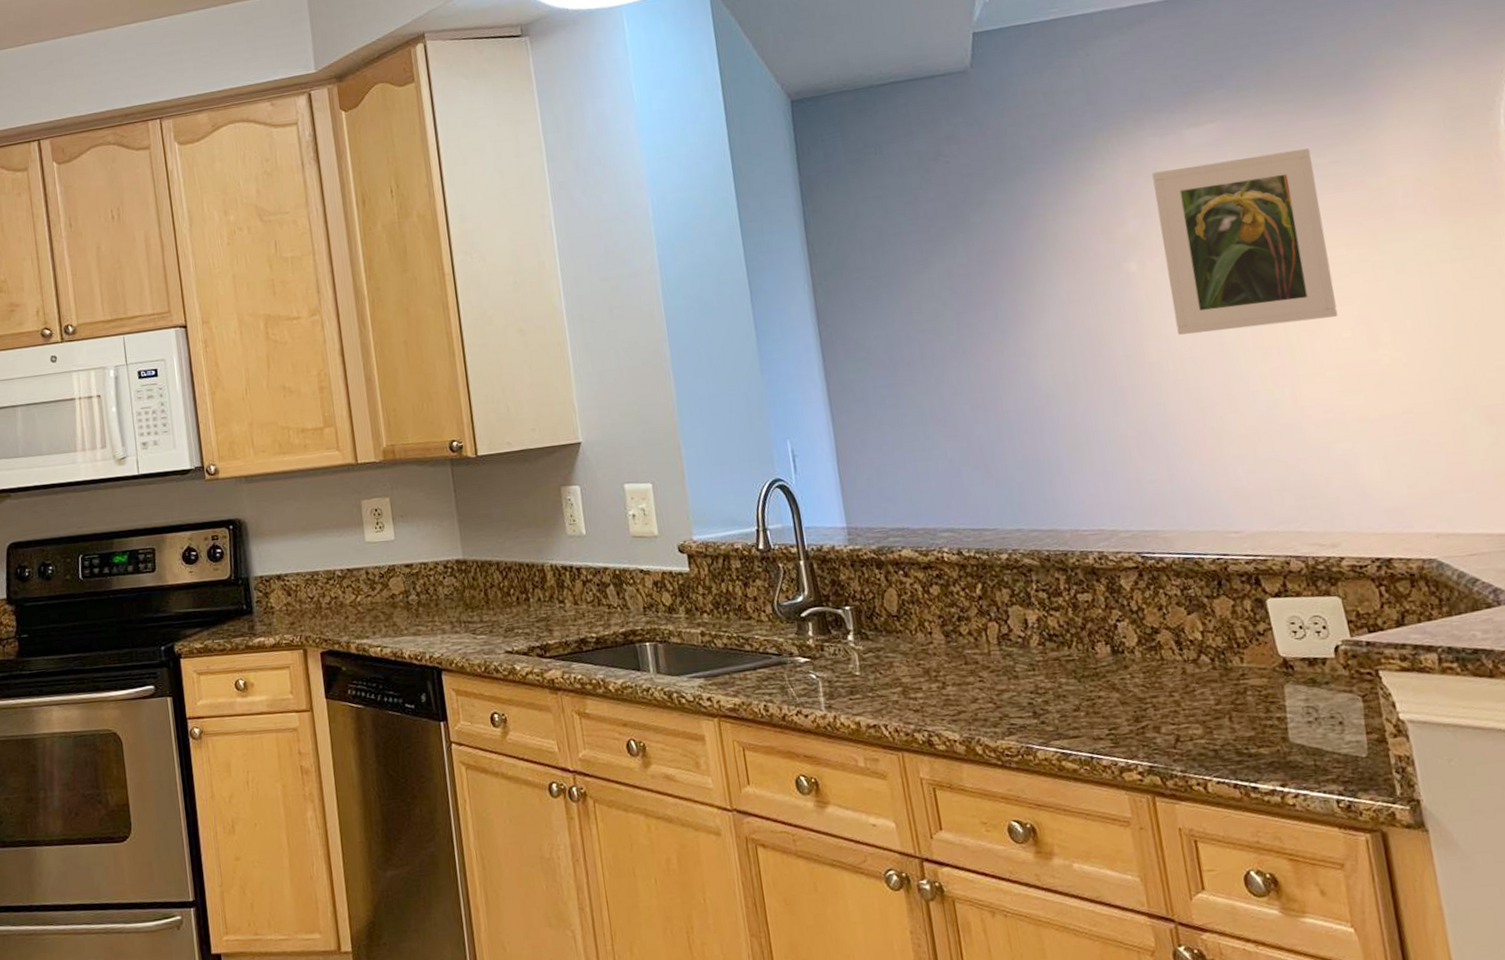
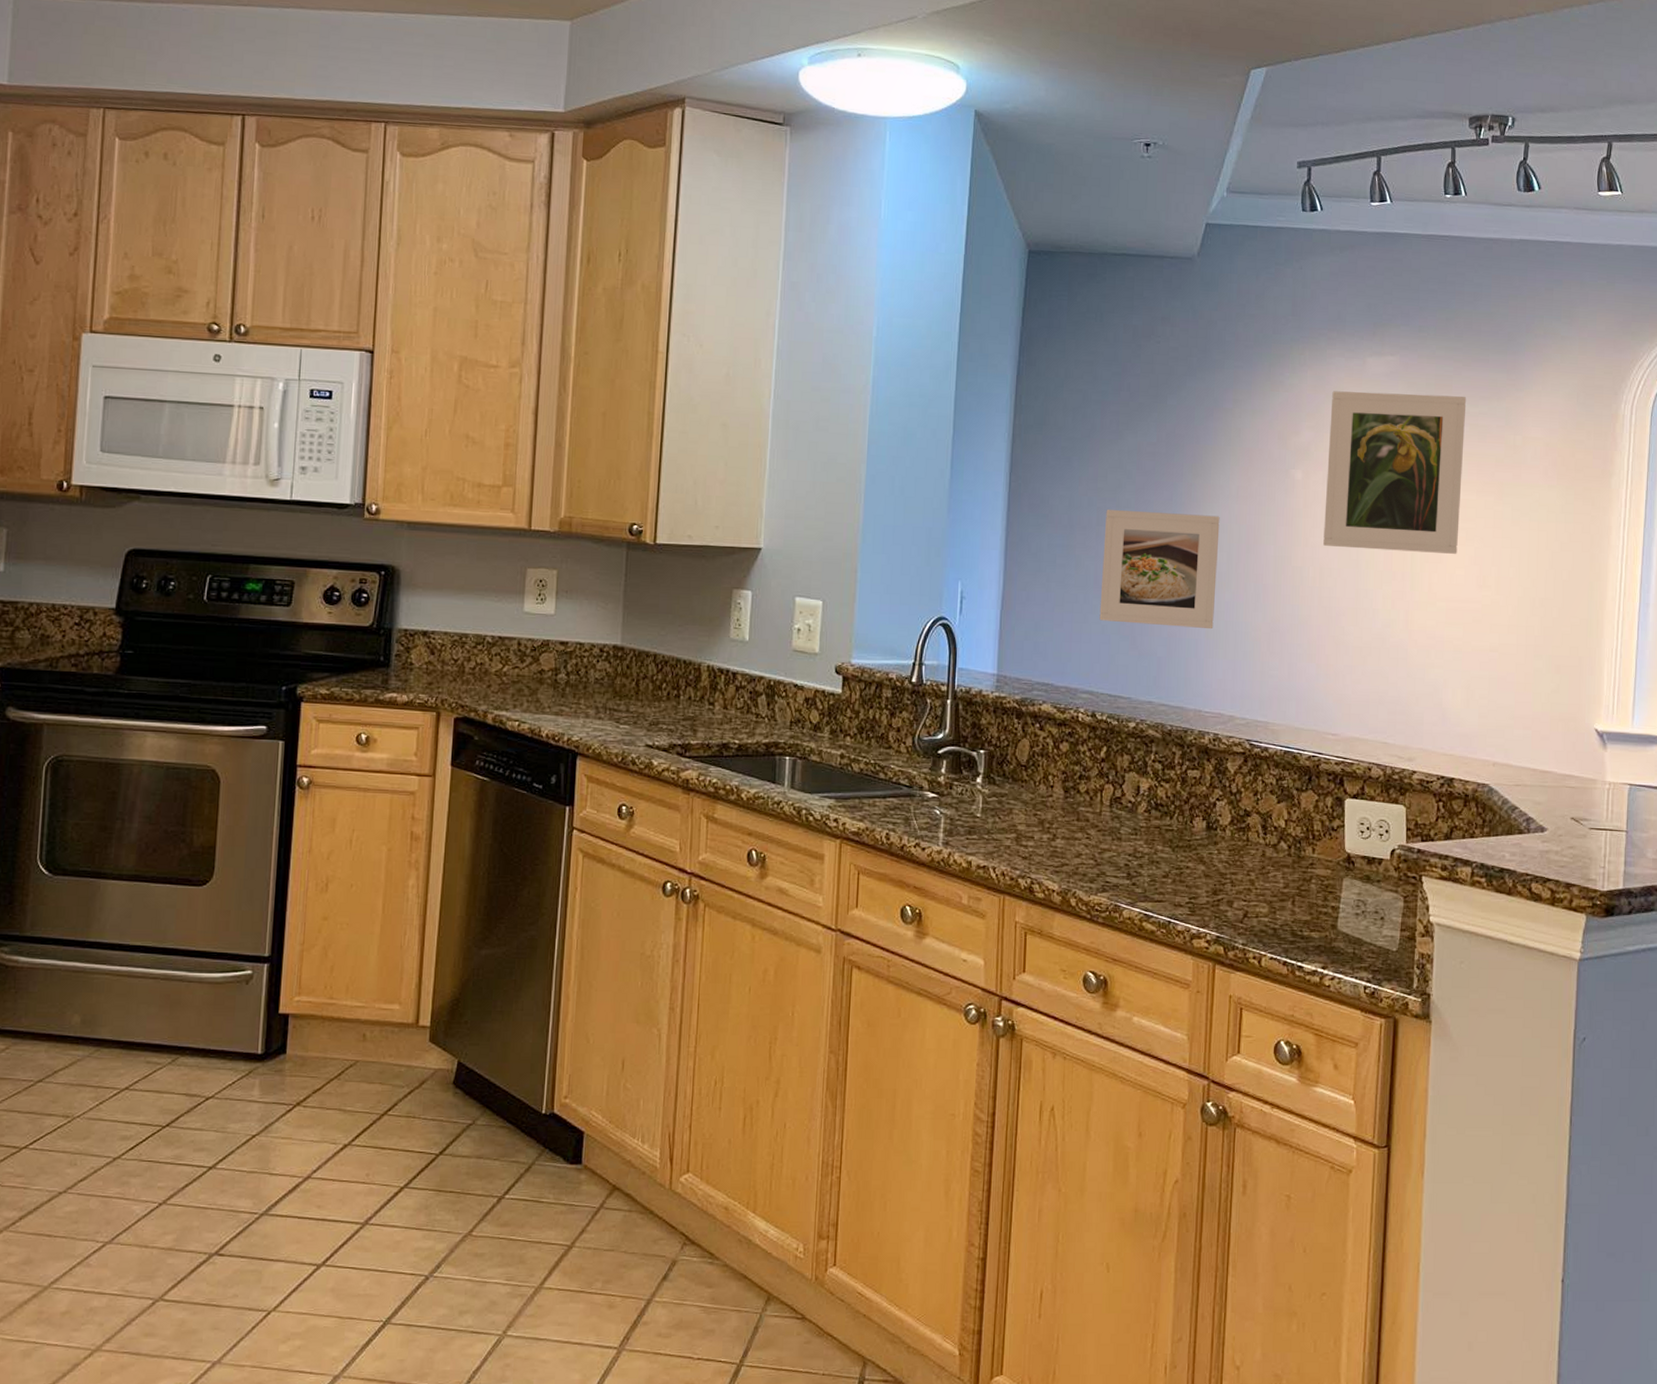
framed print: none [928,325,1073,455] -> present [1099,510,1220,630]

